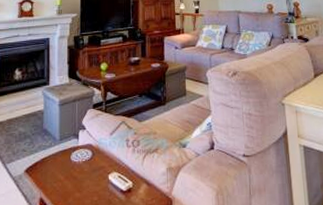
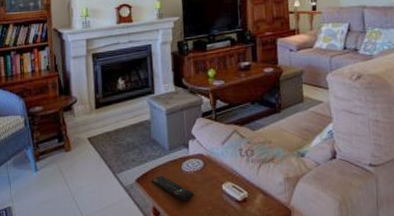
remote control: none [40,166,82,191] -> present [151,175,195,201]

